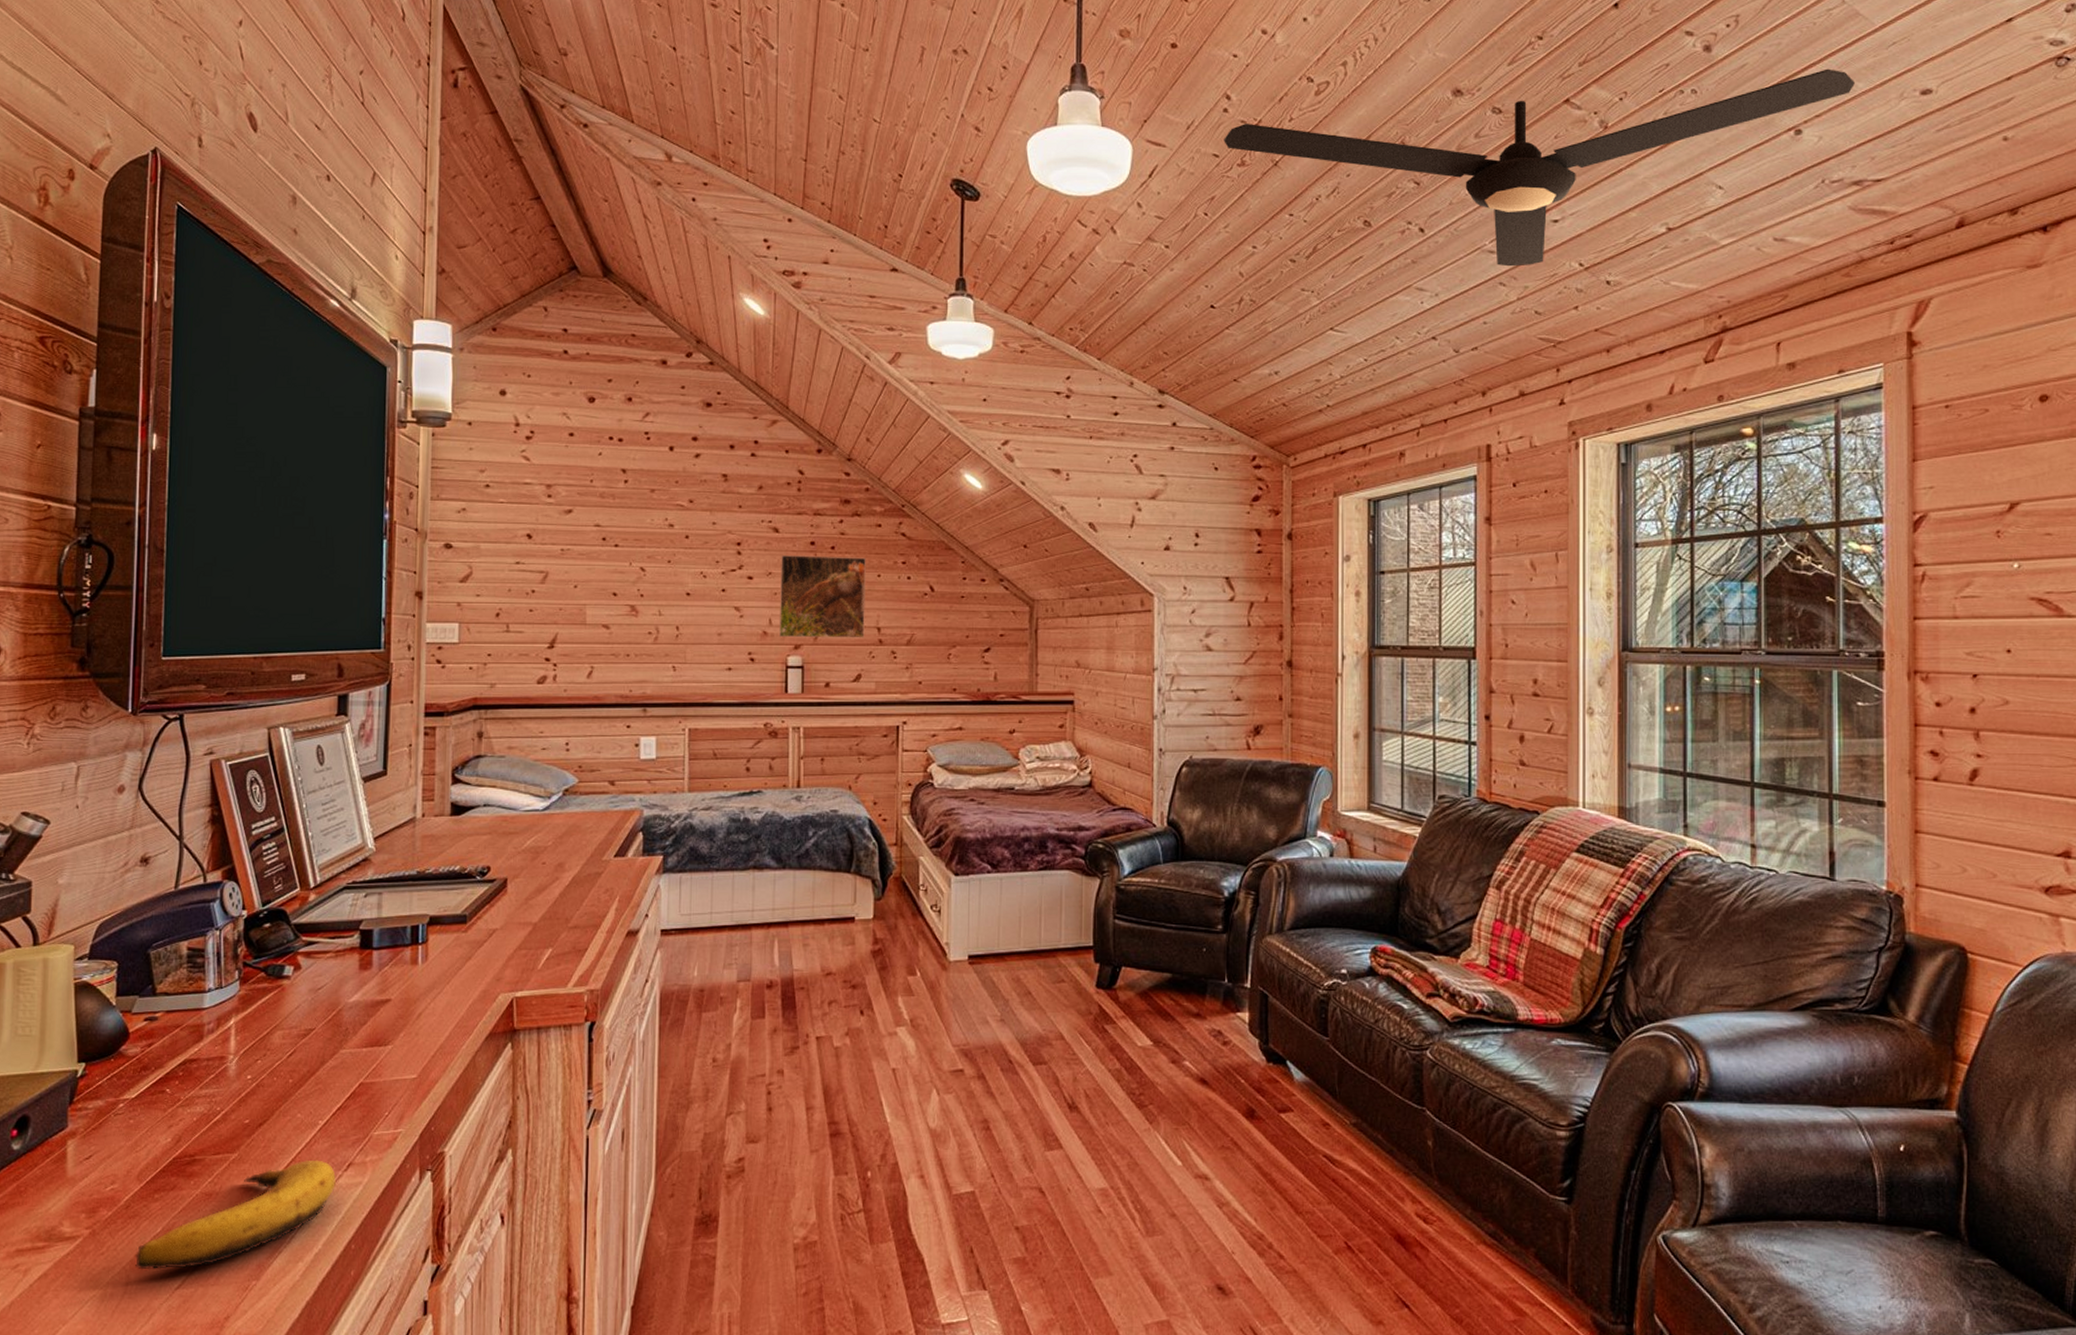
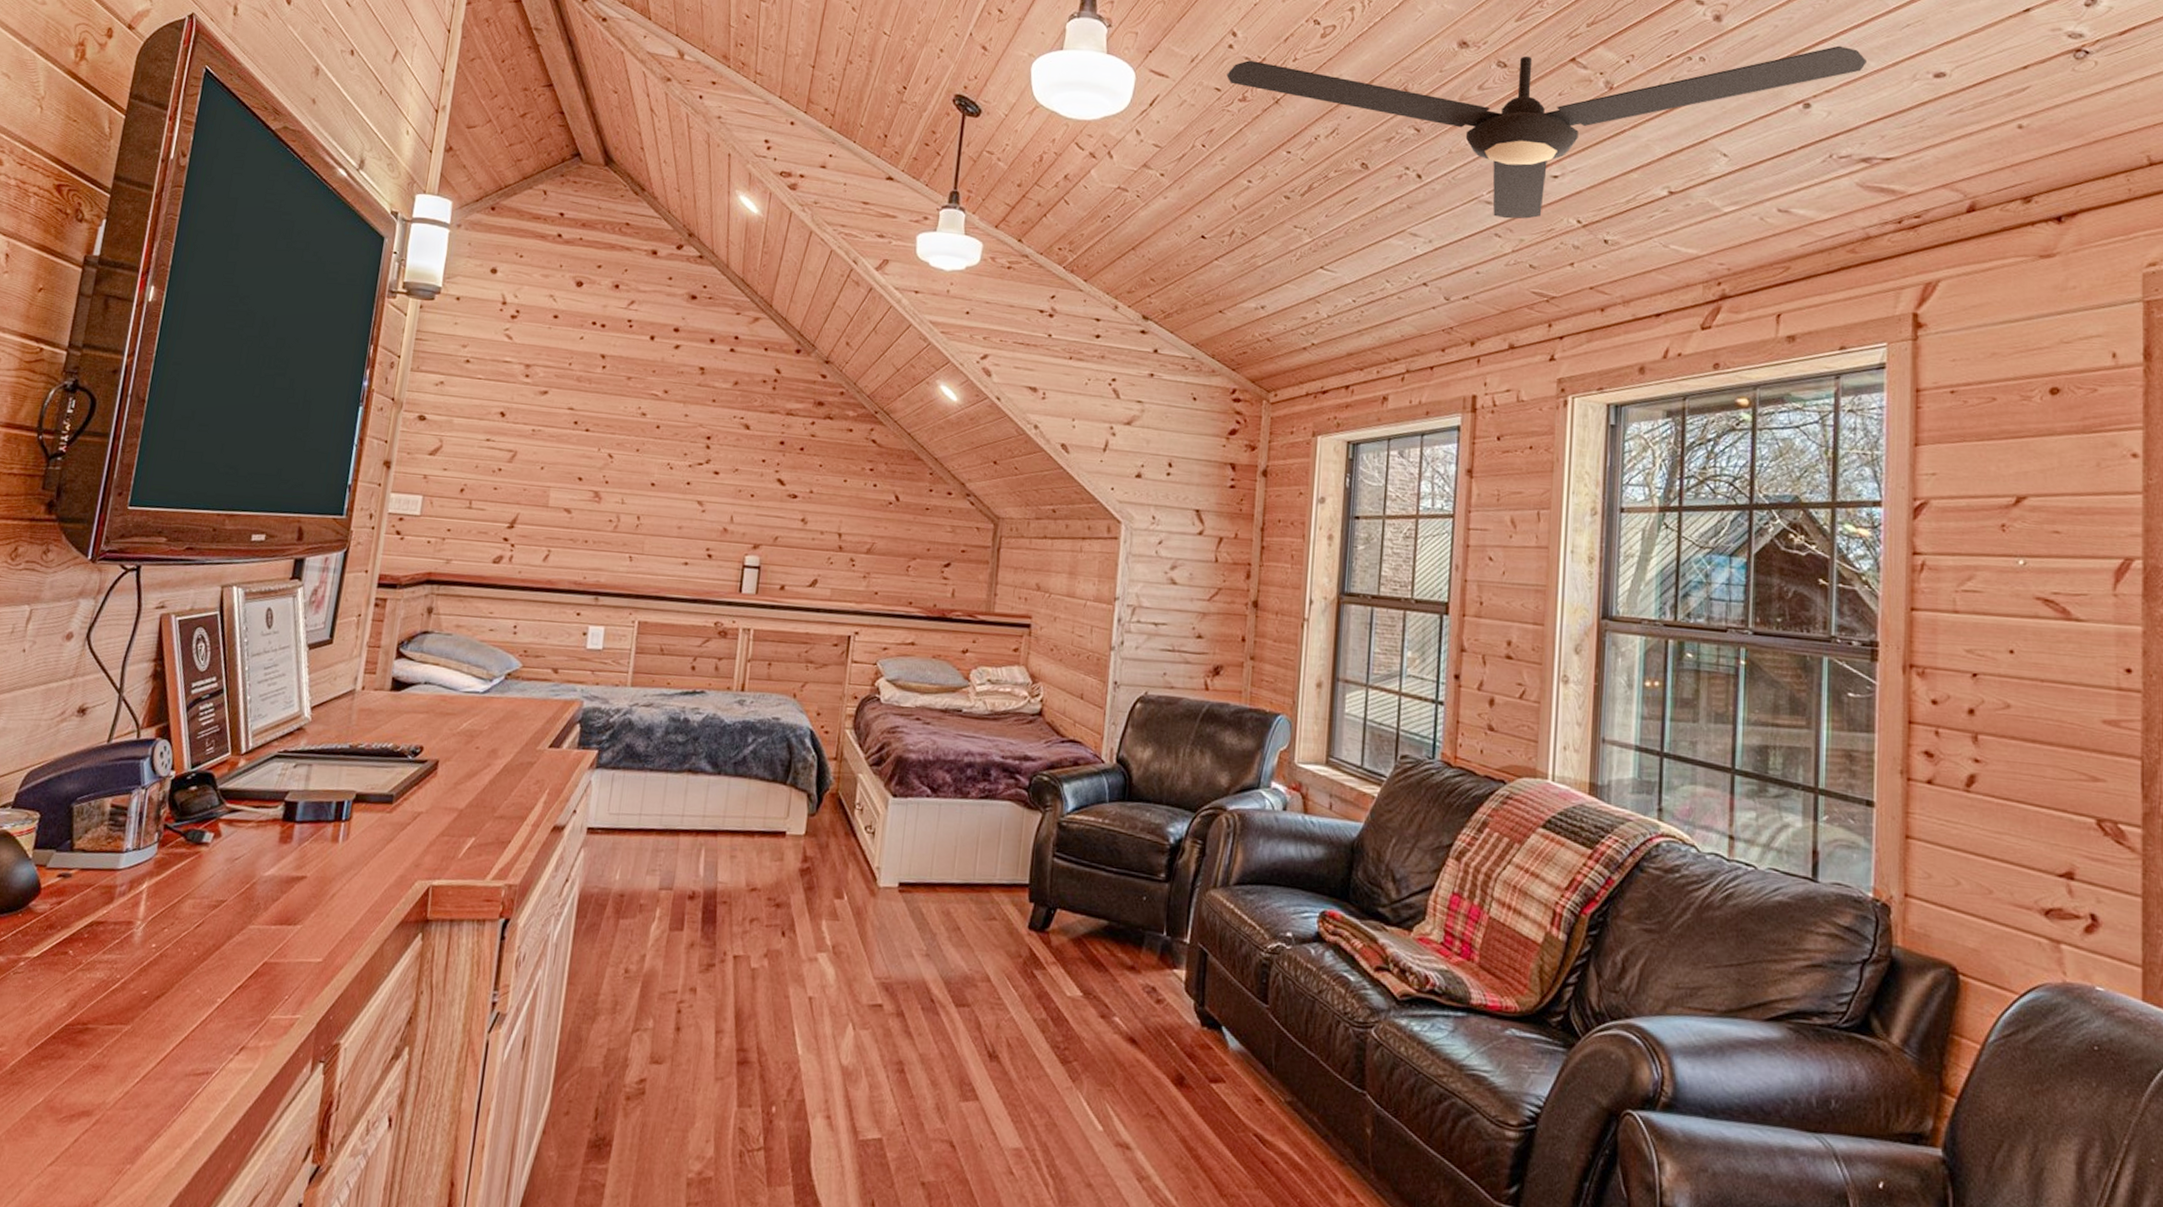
banana: present [135,1160,336,1270] -> none [11,1039,227,1145]
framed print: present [779,555,866,638] -> none [739,453,834,543]

